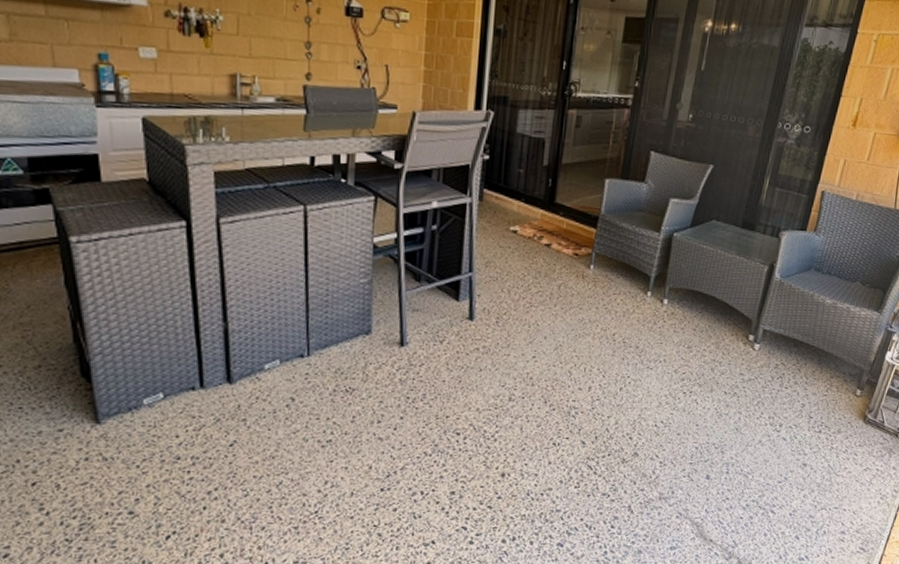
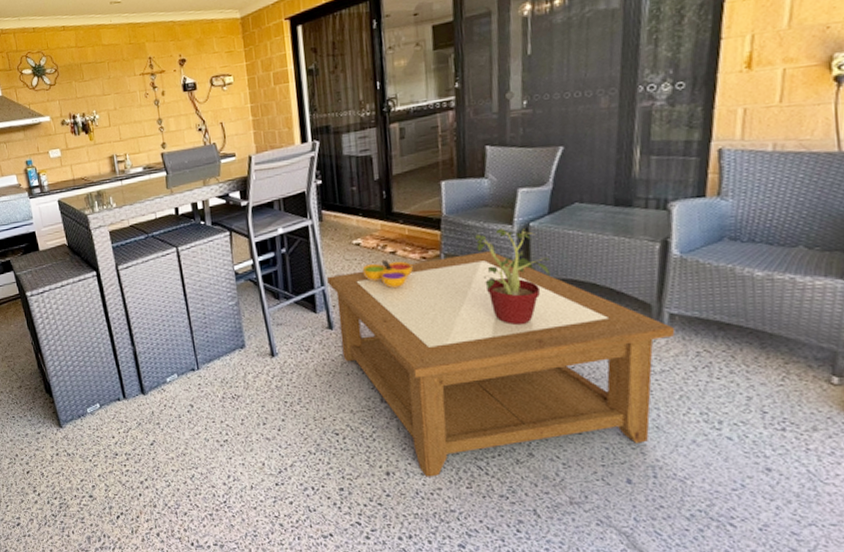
coffee table: none [476,255,765,478] -> present [327,251,676,477]
decorative bowl: none [514,252,564,282] -> present [362,260,413,288]
potted plant: none [625,234,684,331] -> present [475,227,550,326]

